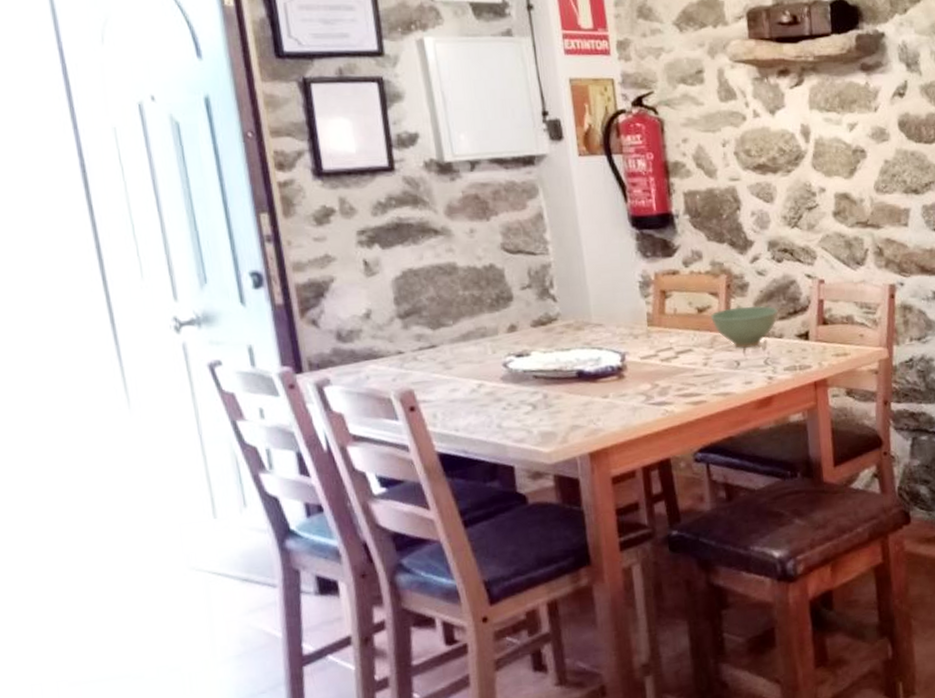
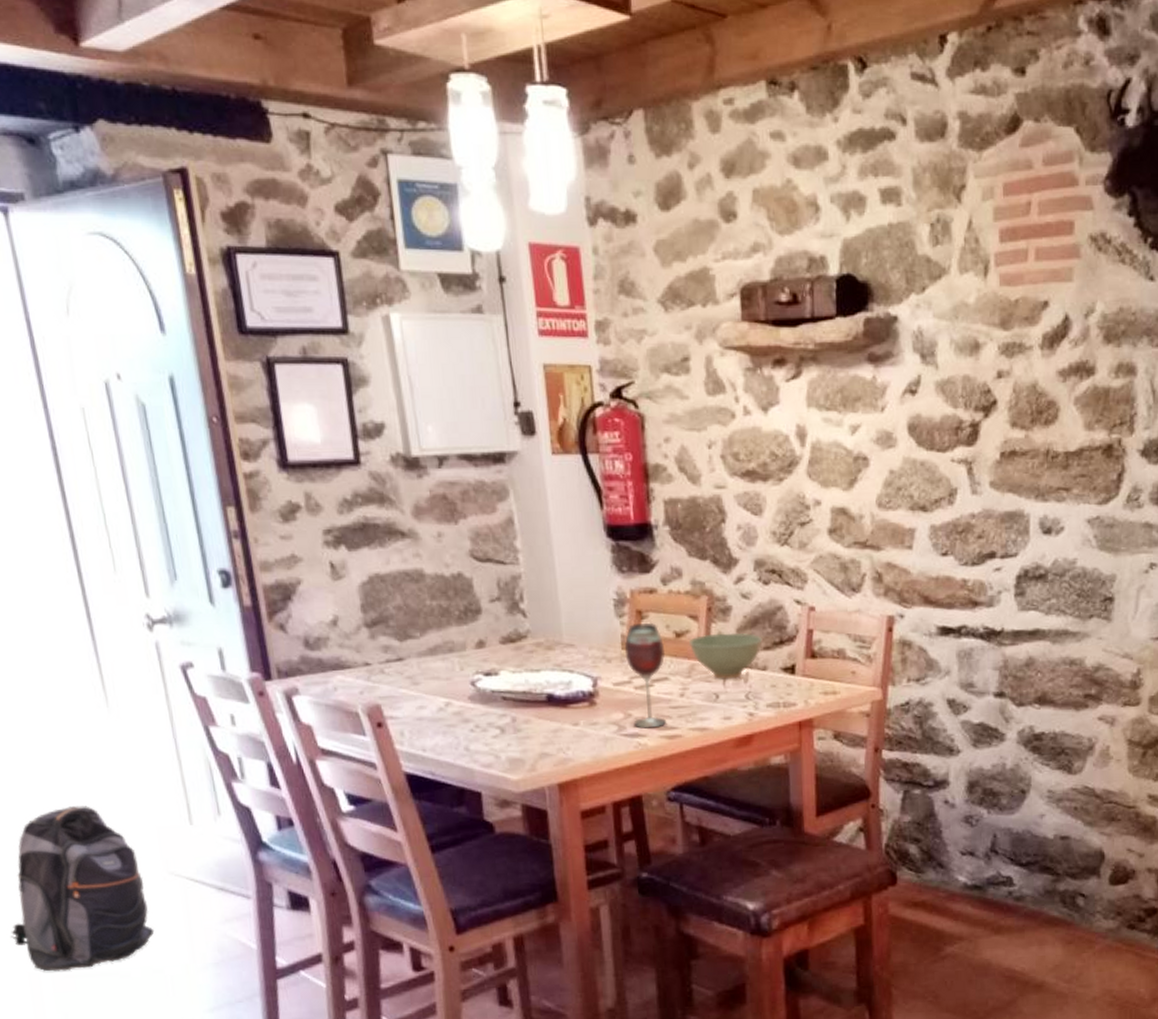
backpack: none [11,507,172,680] -> present [10,806,155,972]
wineglass: none [650,300,691,396] -> present [624,622,666,728]

